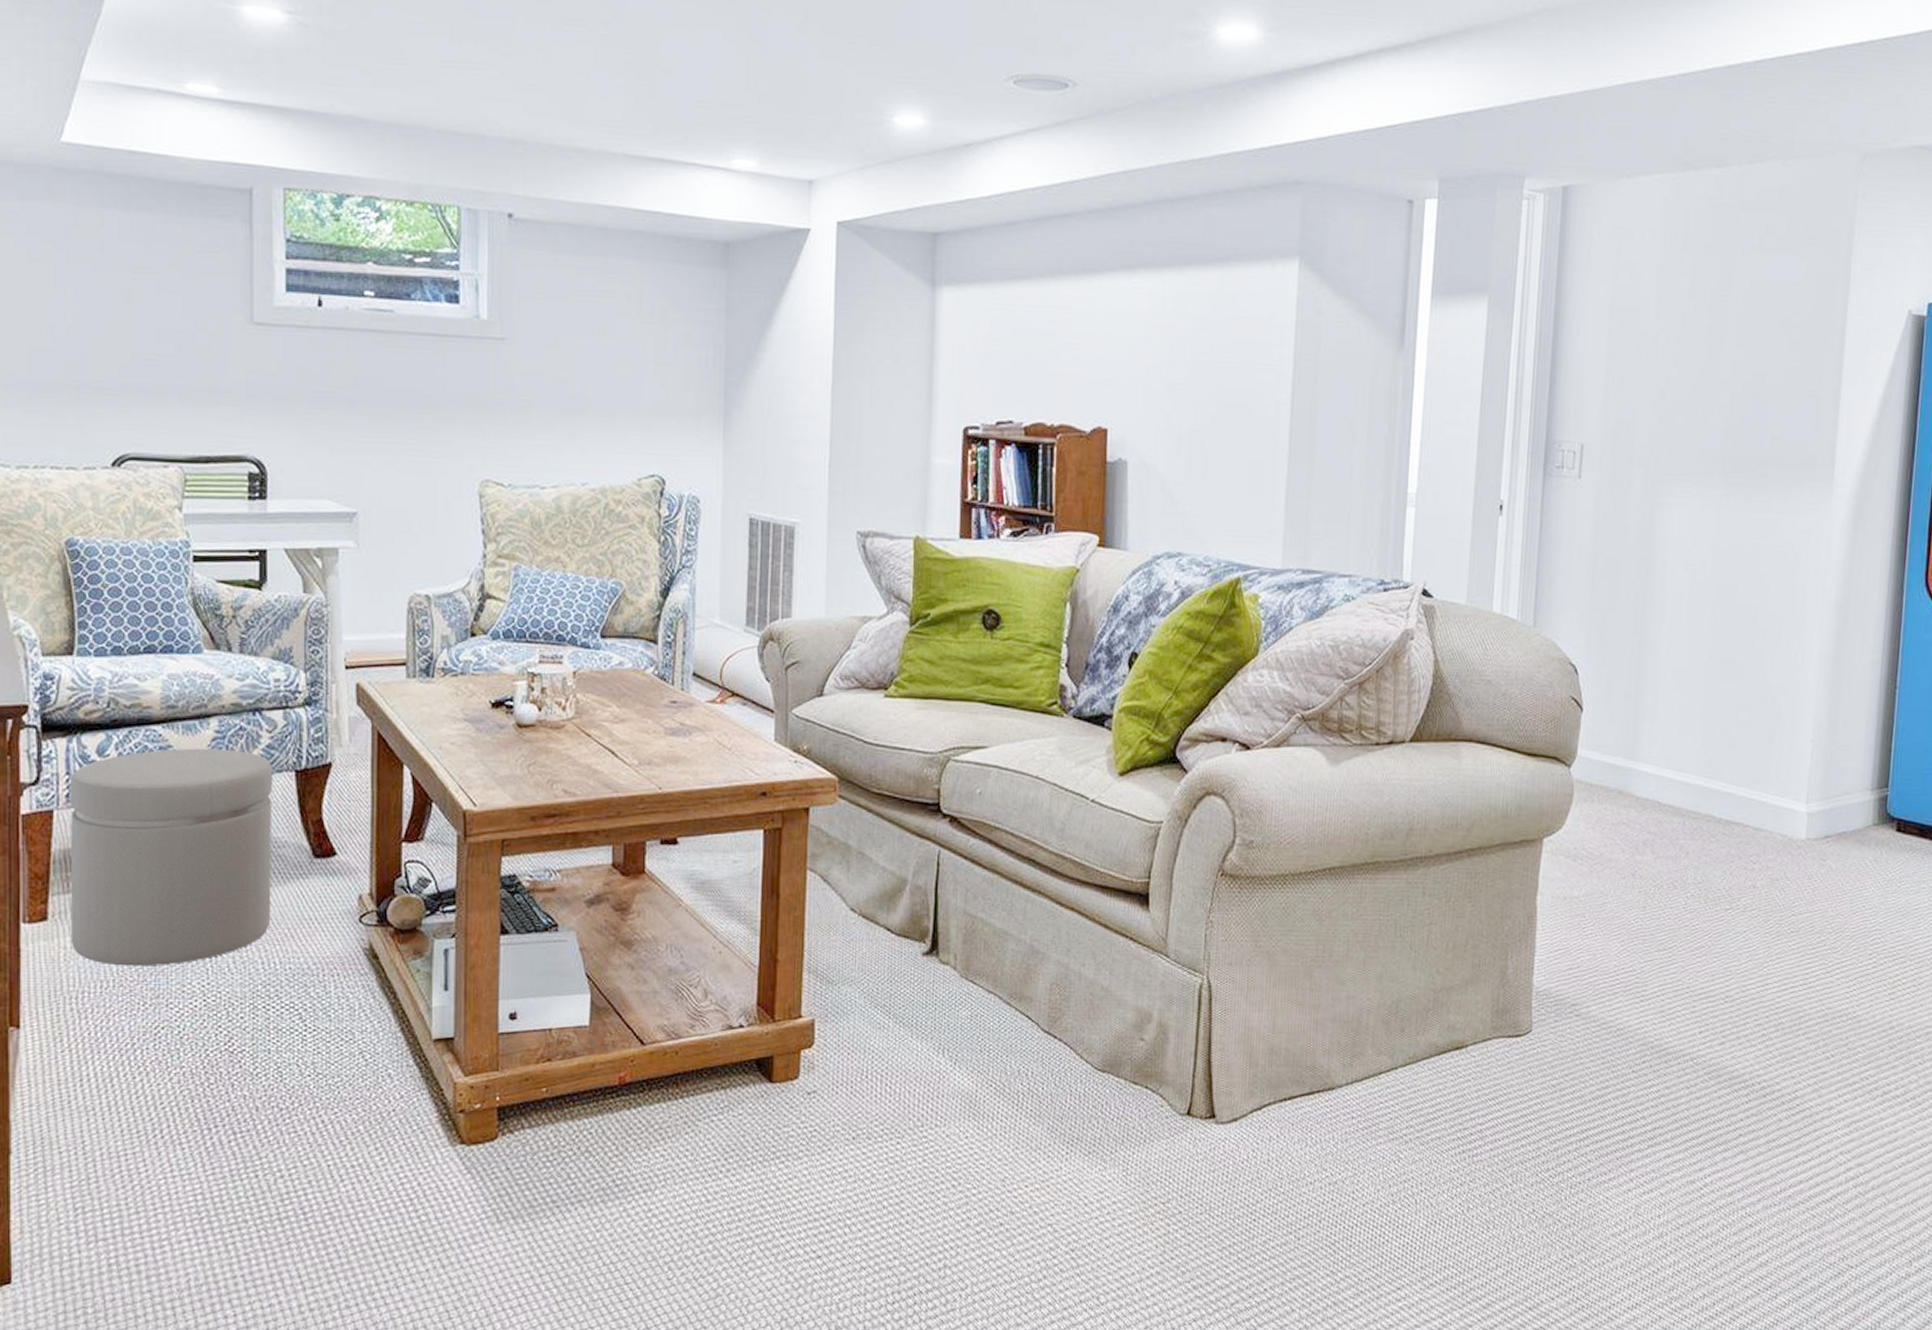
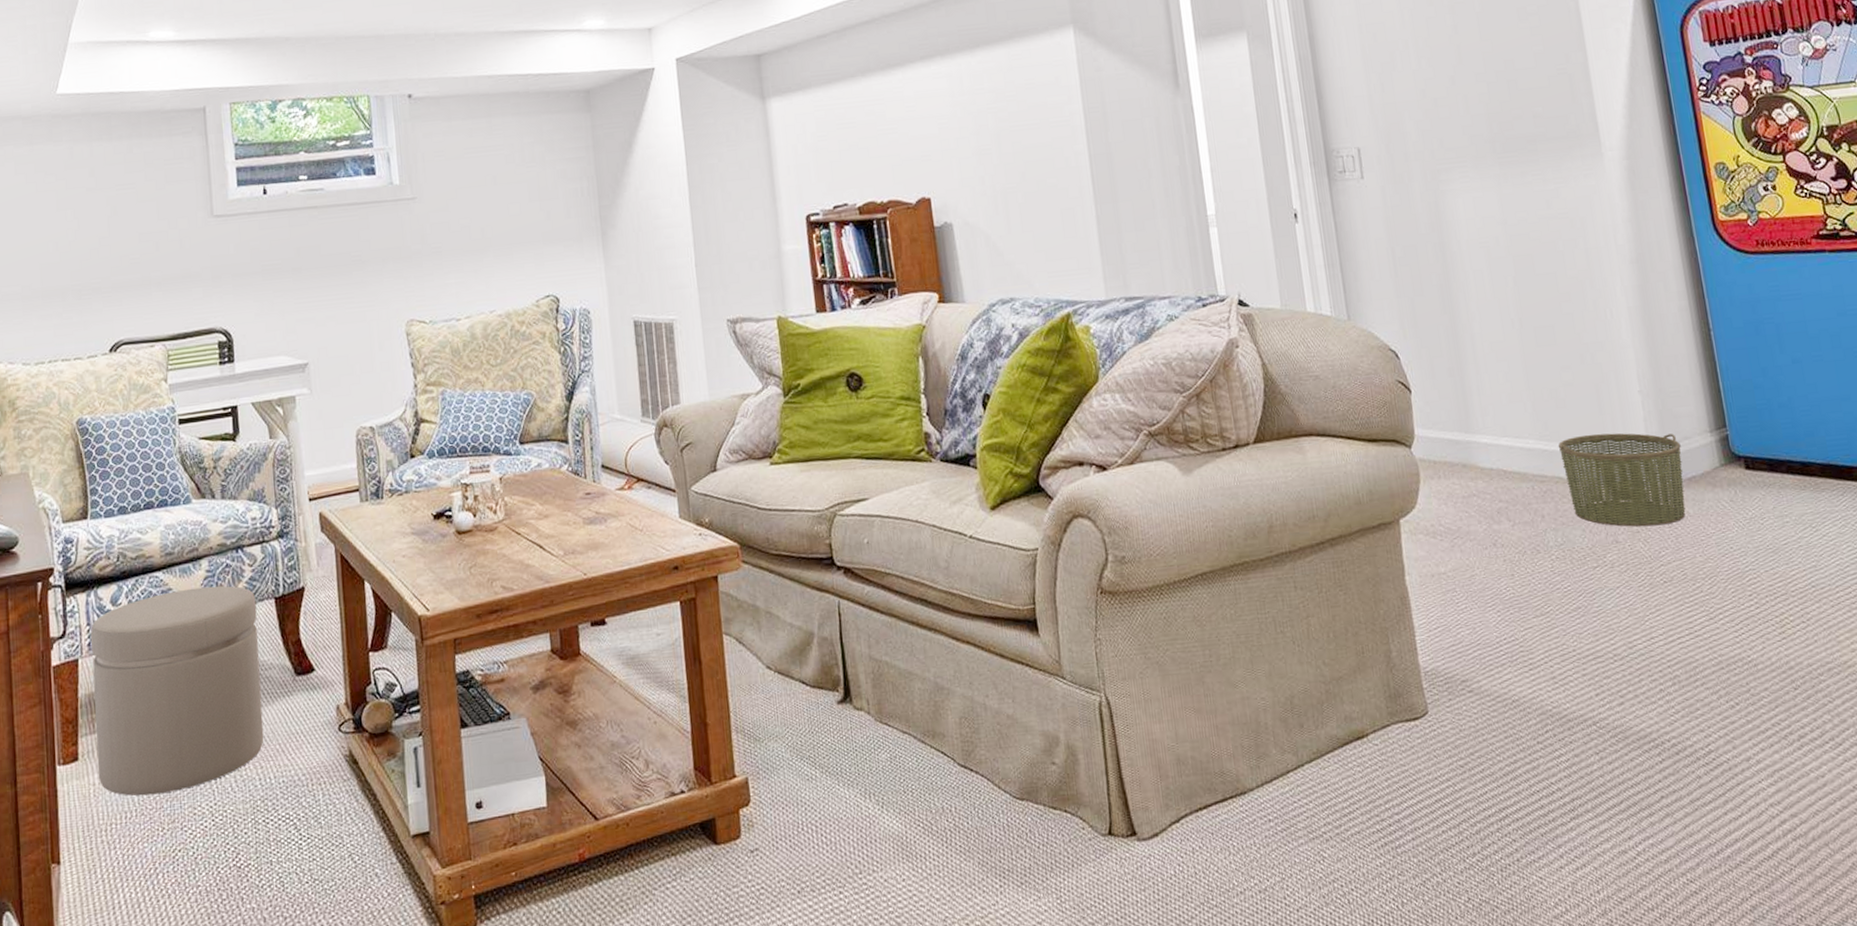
basket: none [1718,777,1839,876] -> present [1558,433,1686,527]

